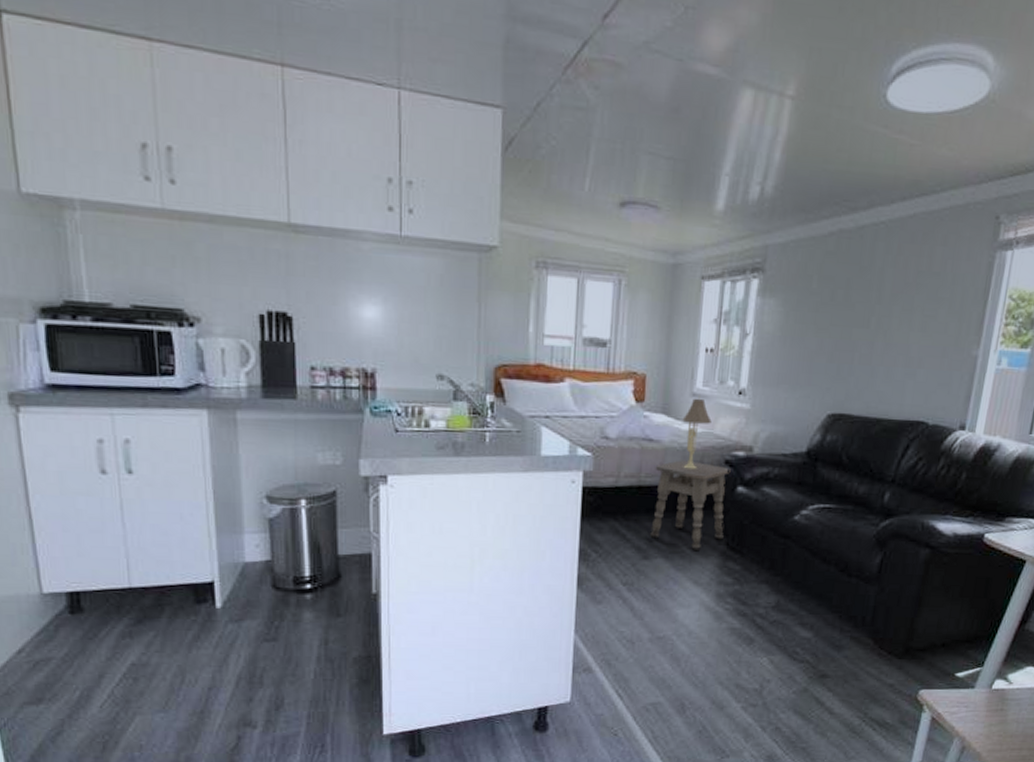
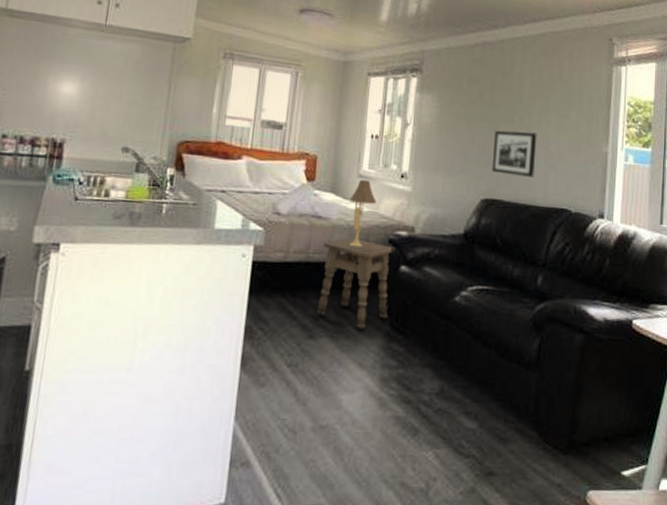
picture frame: none [841,335,897,389] -> present [491,130,537,178]

